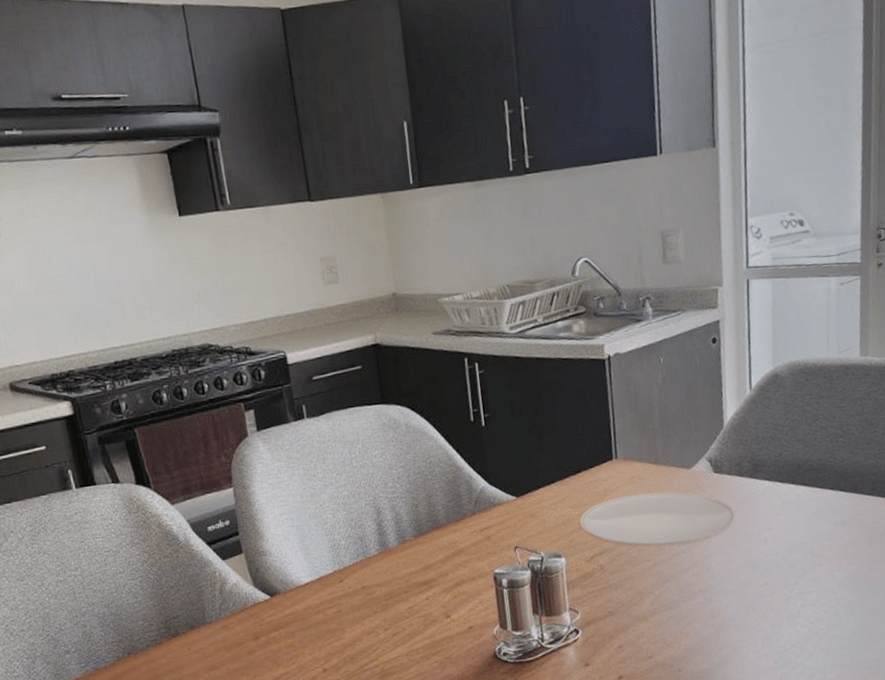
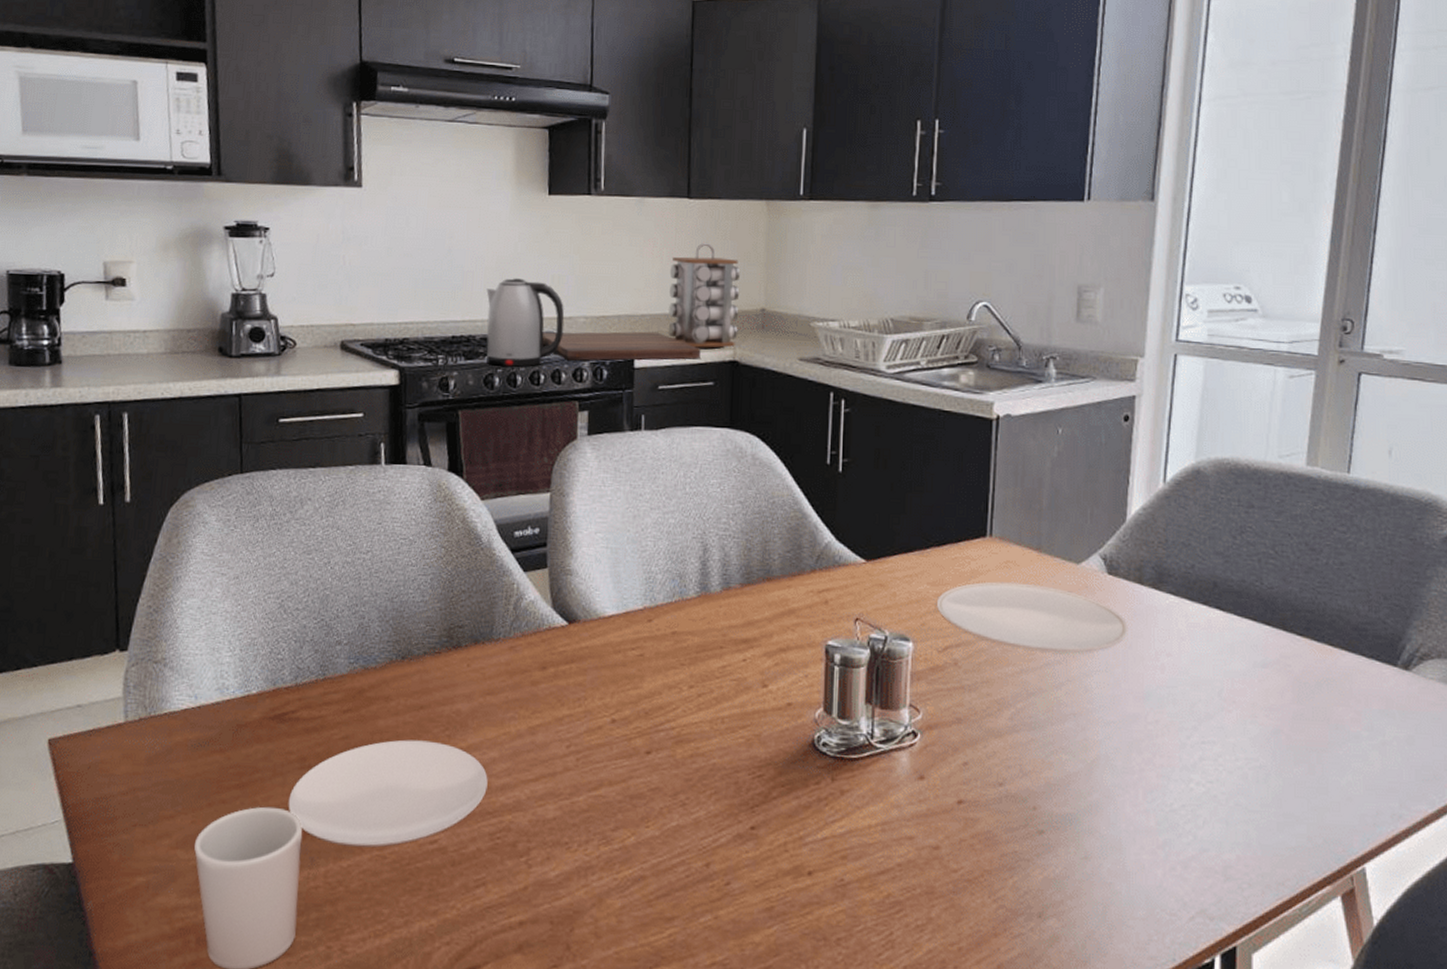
kettle: none [138,298,218,383] -> present [486,278,565,367]
cutting board: none [199,328,346,367] -> present [542,331,701,361]
spice rack: none [304,240,376,338] -> present [668,242,741,349]

